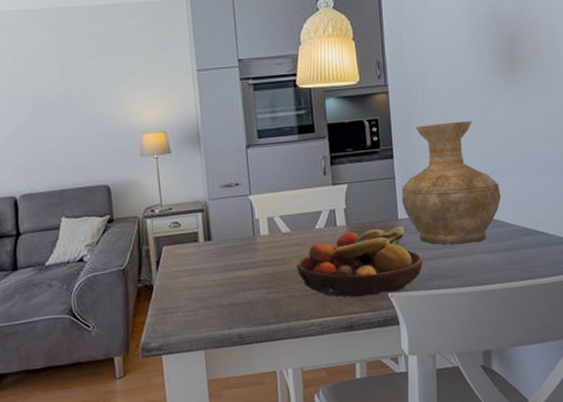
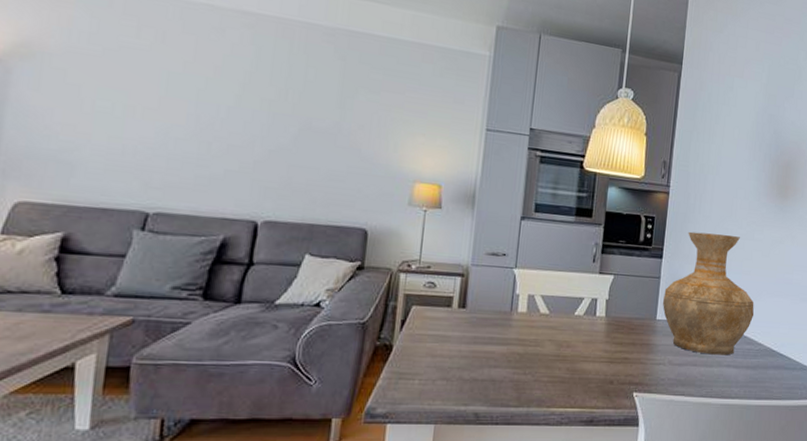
fruit bowl: present [297,226,423,298] -> none [548,324,672,393]

